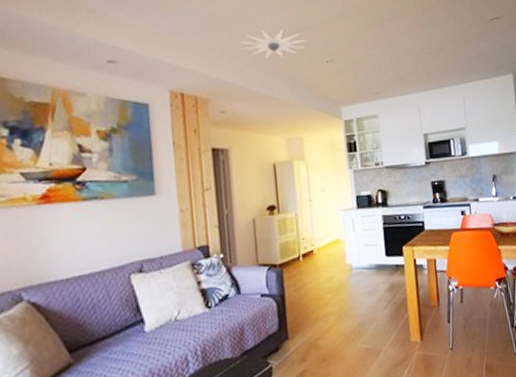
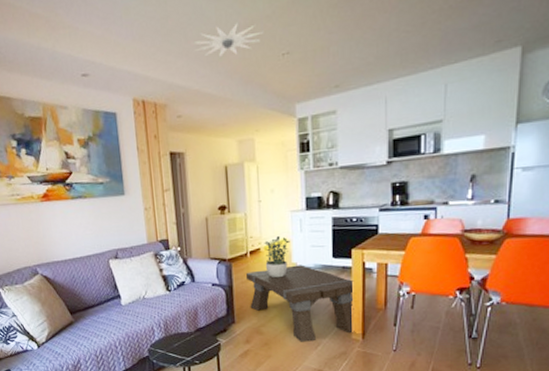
coffee table: none [298,265,413,353] -> present [245,265,355,342]
potted plant: none [317,236,344,282] -> present [264,236,291,277]

